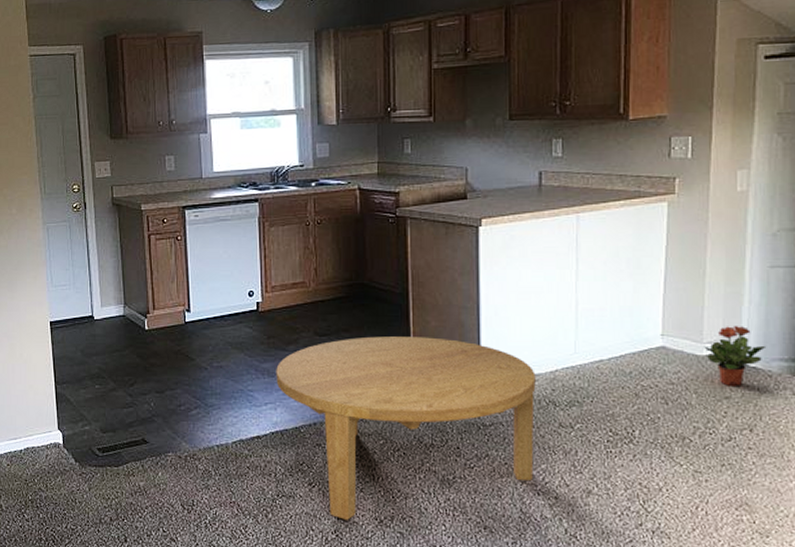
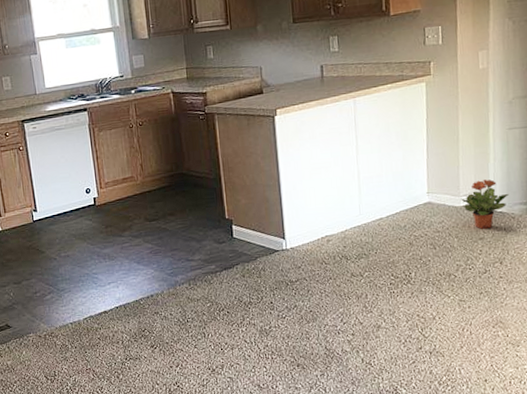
coffee table: present [276,336,536,520] -> none [115,213,333,373]

